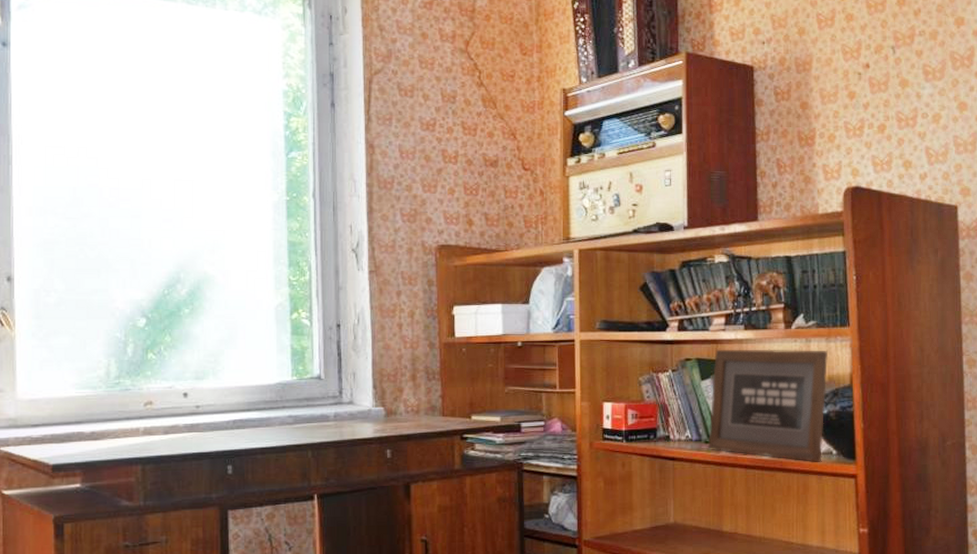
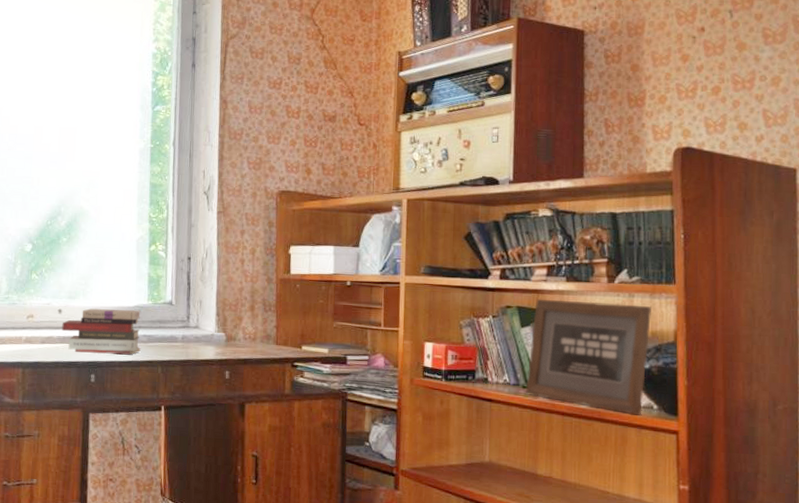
books: none [189,388,286,441] -> present [62,308,141,355]

